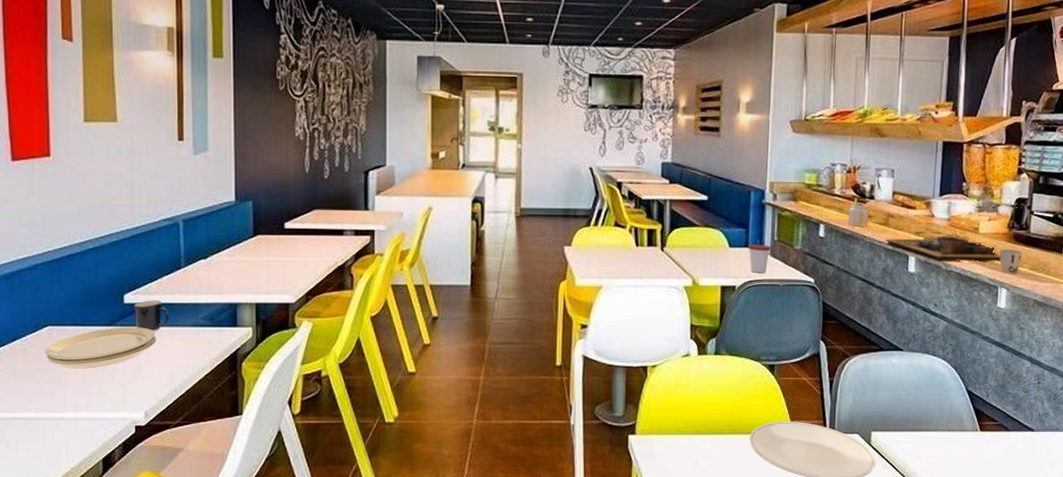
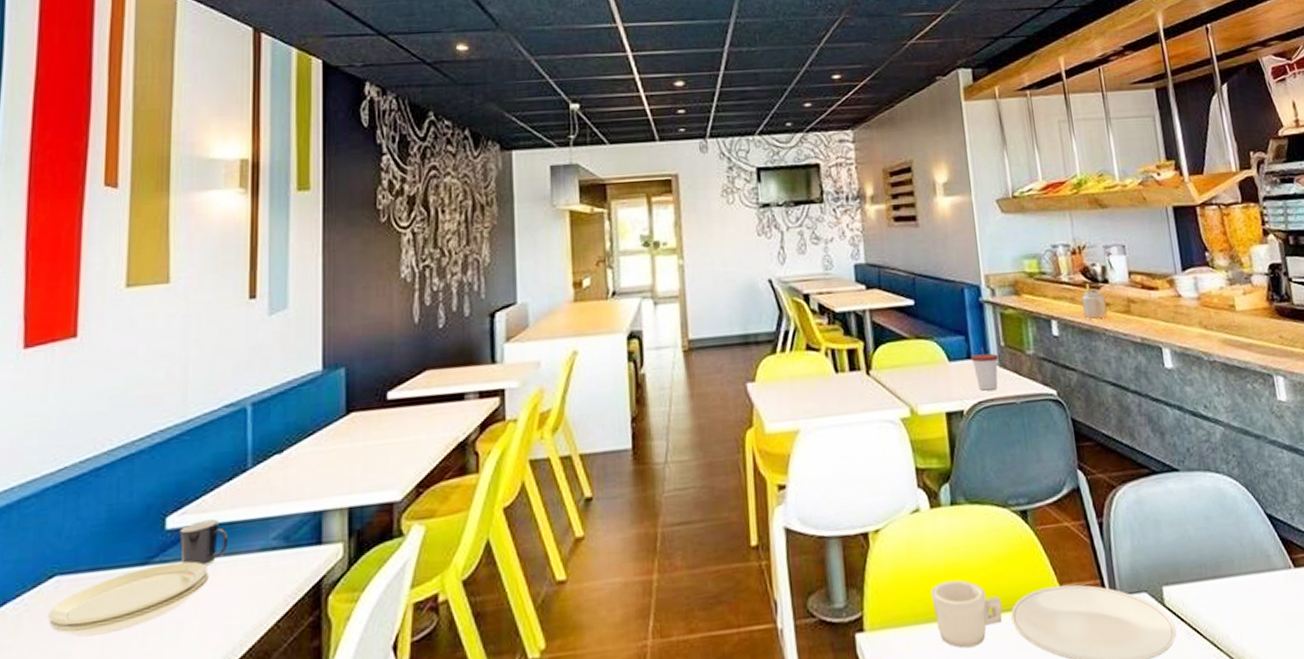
cup: none [690,408,743,455] -> present [931,579,1002,649]
platter: present [884,232,1001,263] -> none [1130,314,1269,351]
cup: present [999,248,1022,275] -> none [1264,326,1292,358]

